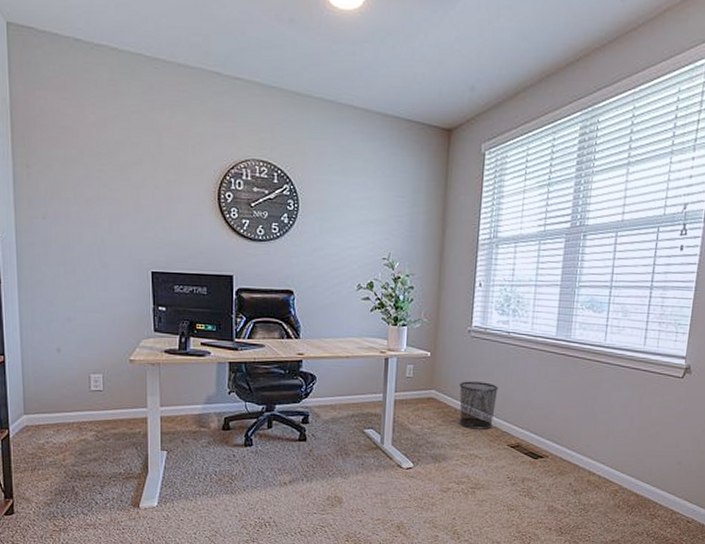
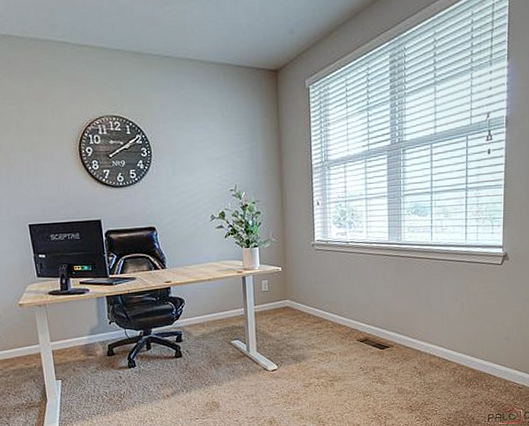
waste bin: present [459,381,498,430] -> none [309,288,344,330]

